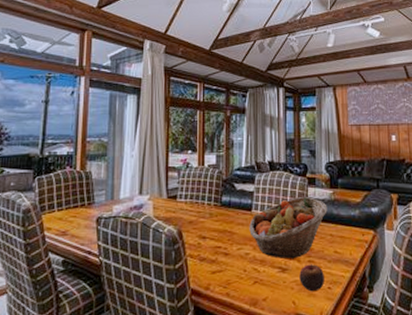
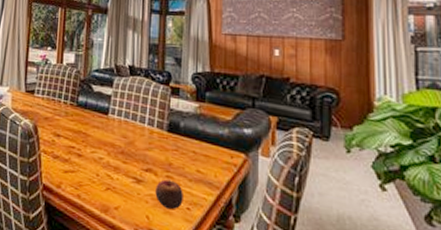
fruit basket: present [249,196,328,259] -> none [104,106,192,172]

